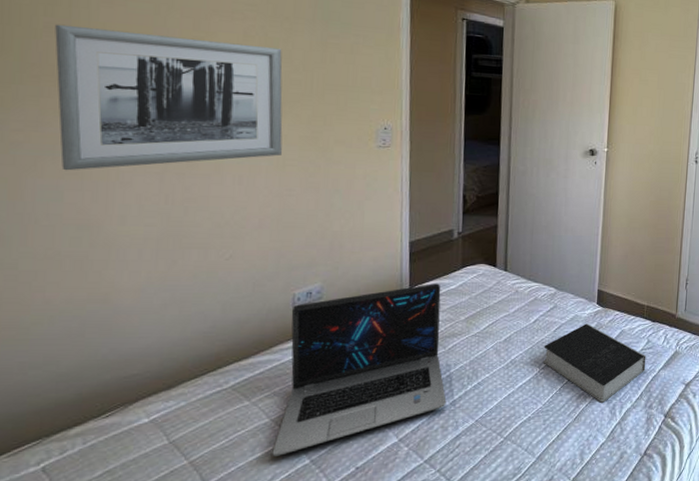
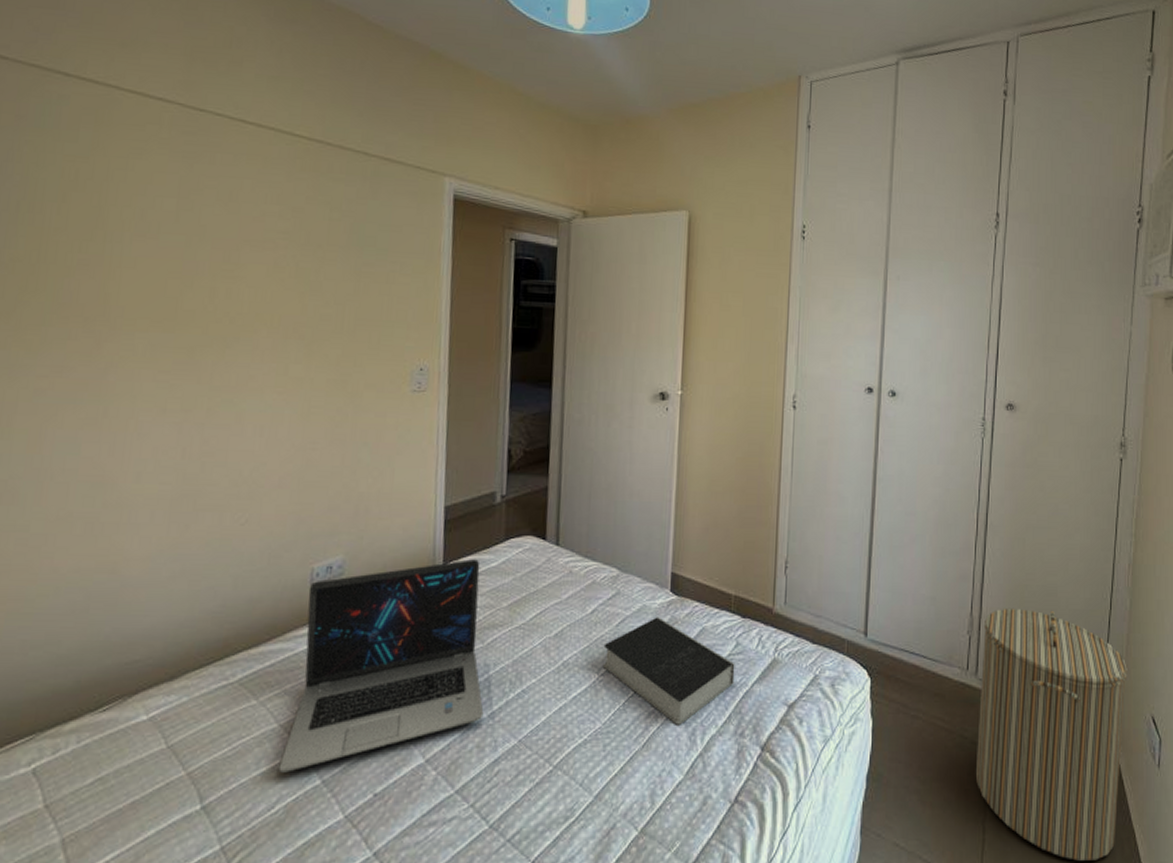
wall art: present [55,24,283,171] -> none [81,260,313,421]

